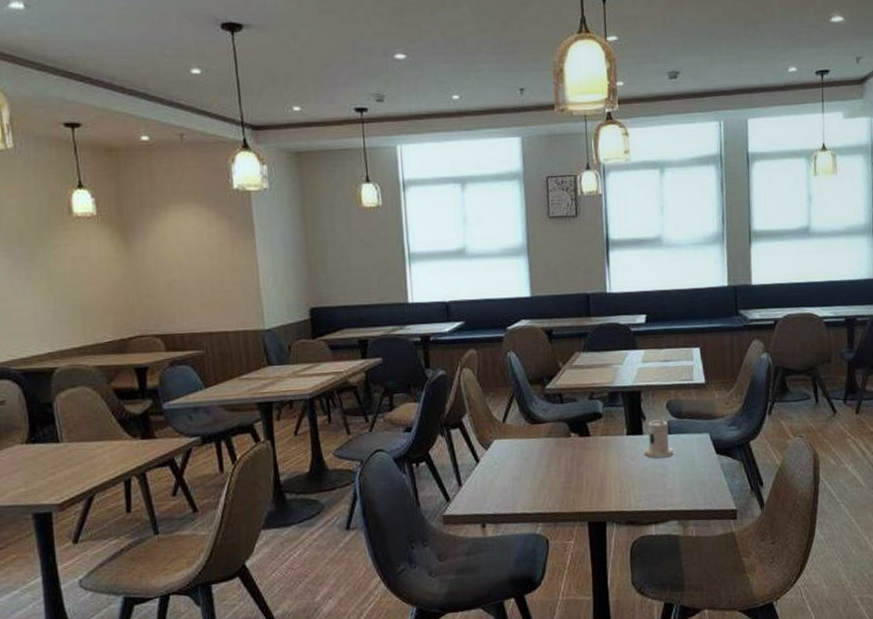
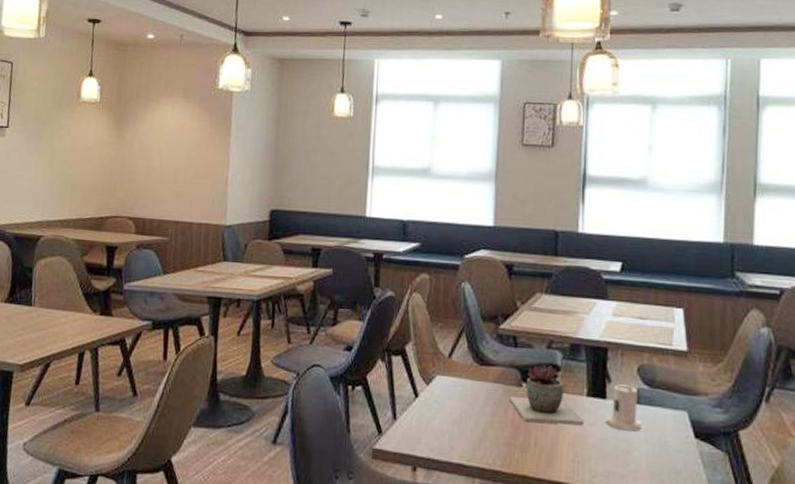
succulent plant: none [560,414,627,467] -> present [509,365,585,425]

